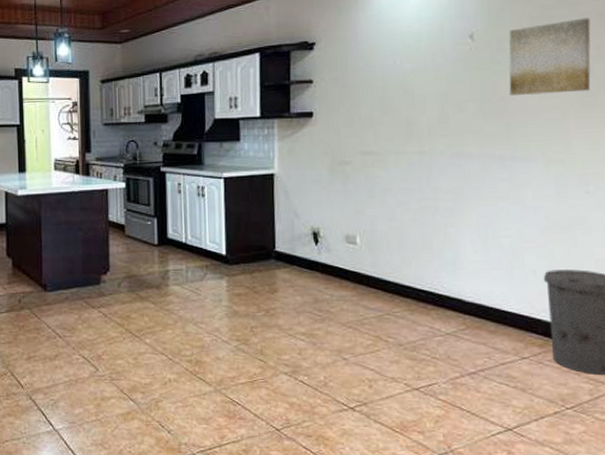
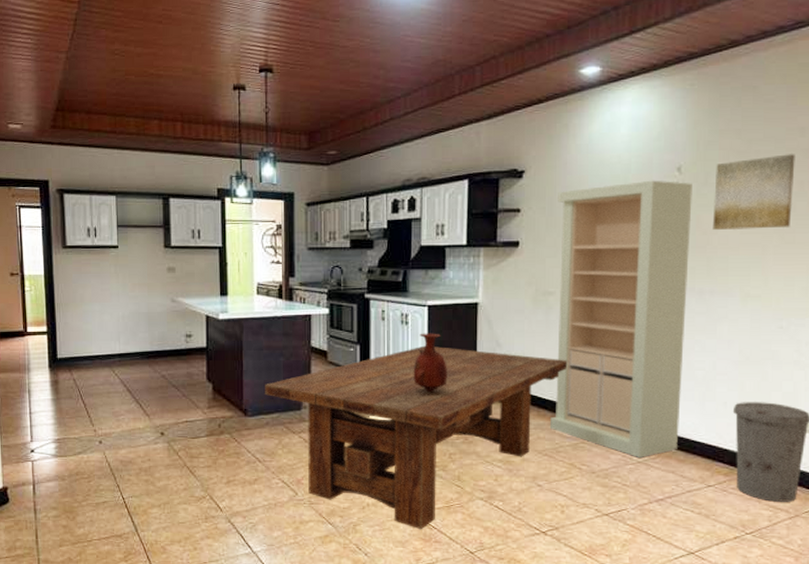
dining table: none [64,217,368,406] -> present [265,345,568,530]
vase: none [211,205,246,265] -> present [413,333,447,393]
storage cabinet: none [350,48,488,329] -> present [549,180,692,458]

